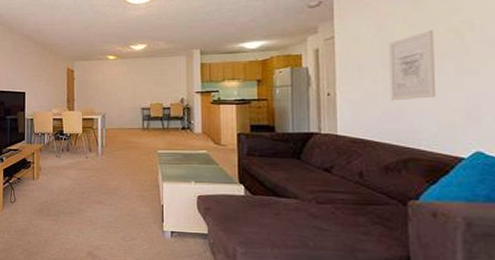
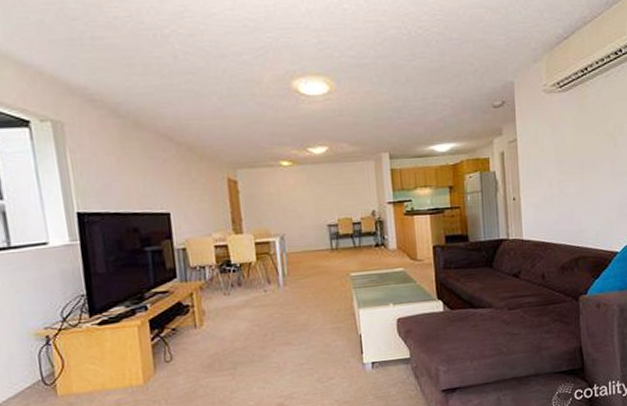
wall art: present [389,30,435,101] -> none [561,133,597,203]

